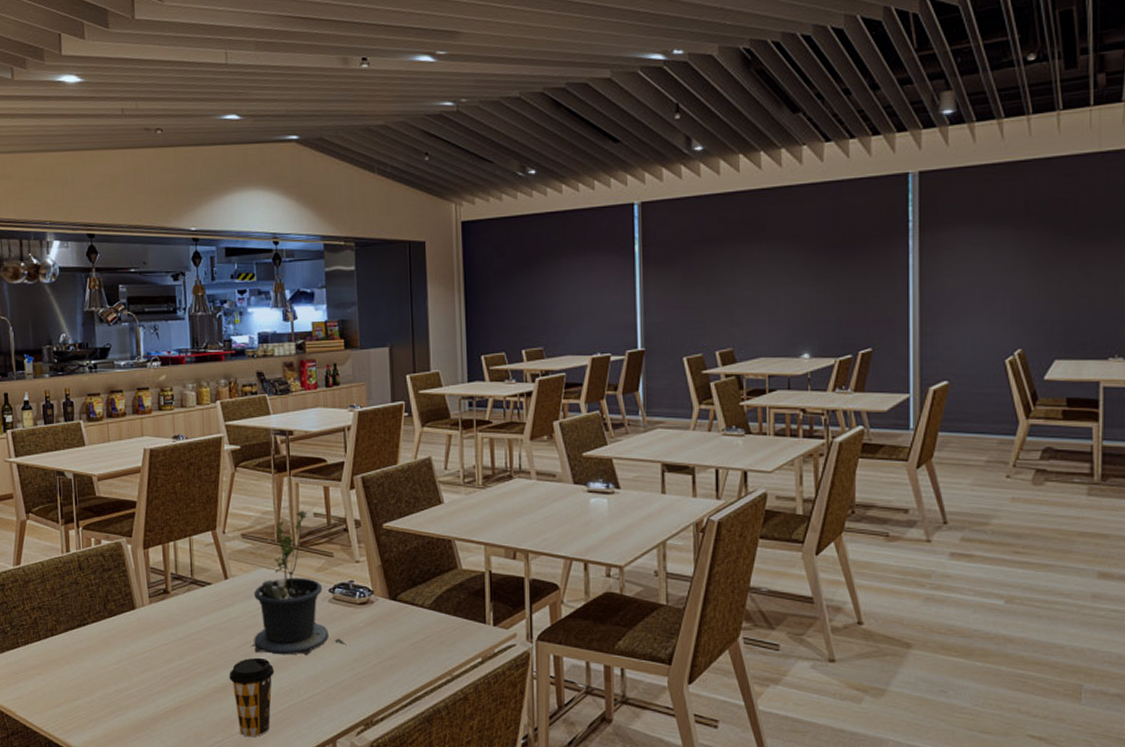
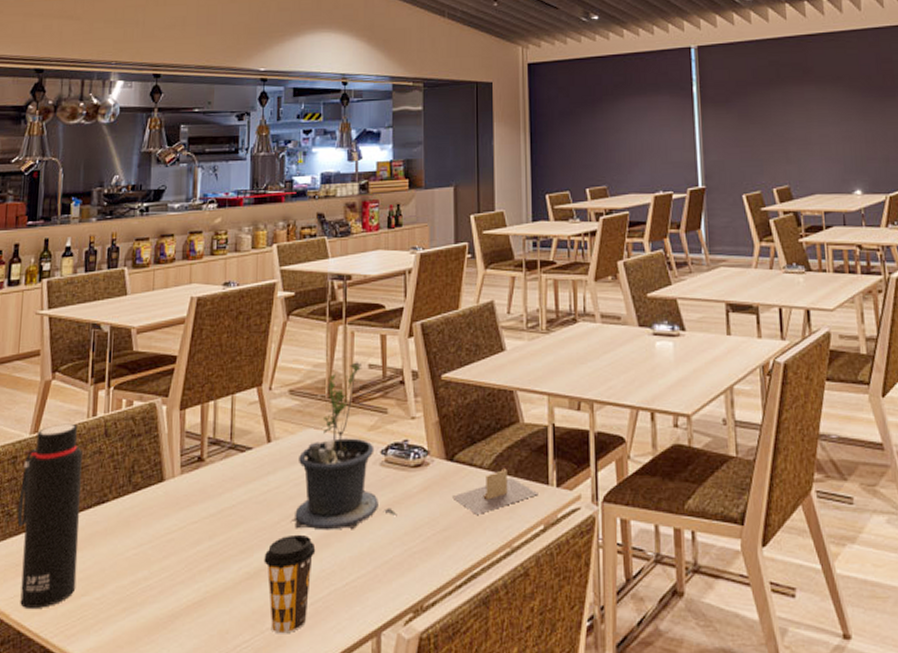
water bottle: none [10,557,69,709] -> present [17,423,83,610]
napkin holder: none [396,608,476,647] -> present [452,468,539,514]

